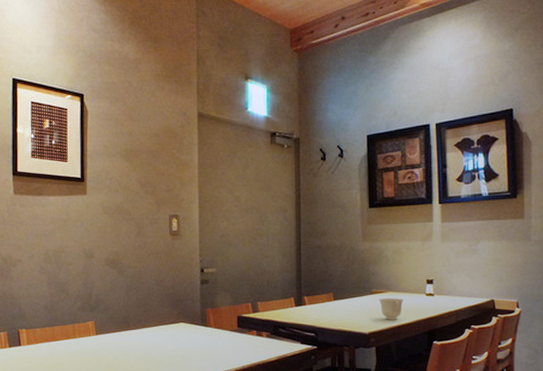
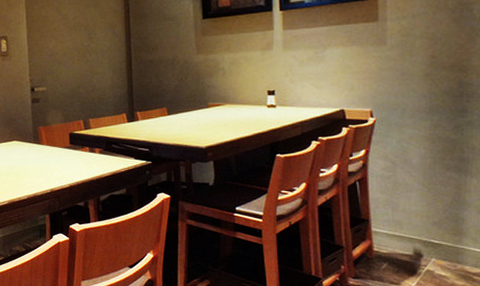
teacup: present [379,298,404,320] -> none [216,111,243,133]

